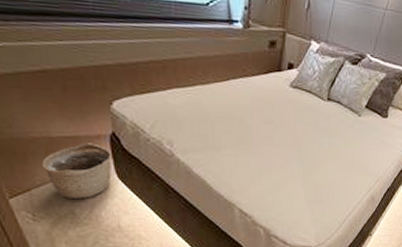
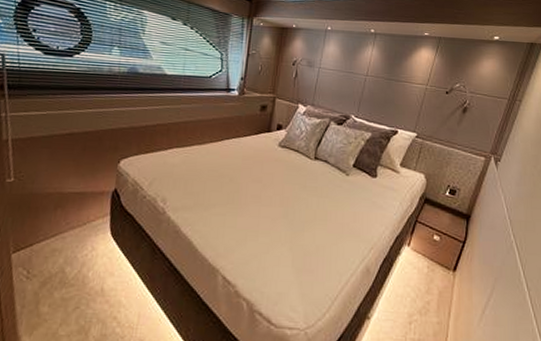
basket: present [42,143,112,198] -> none [48,199,110,256]

